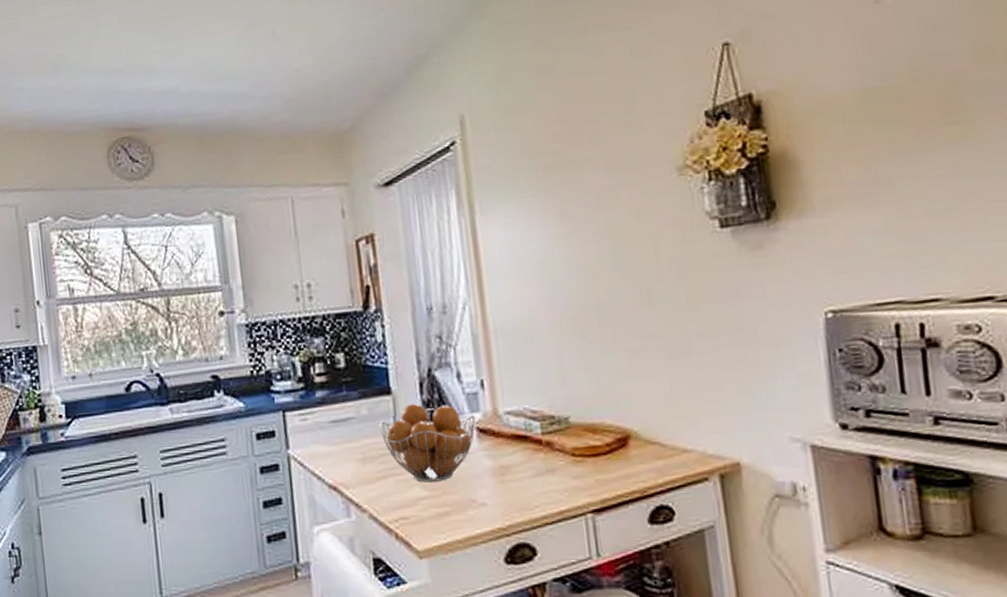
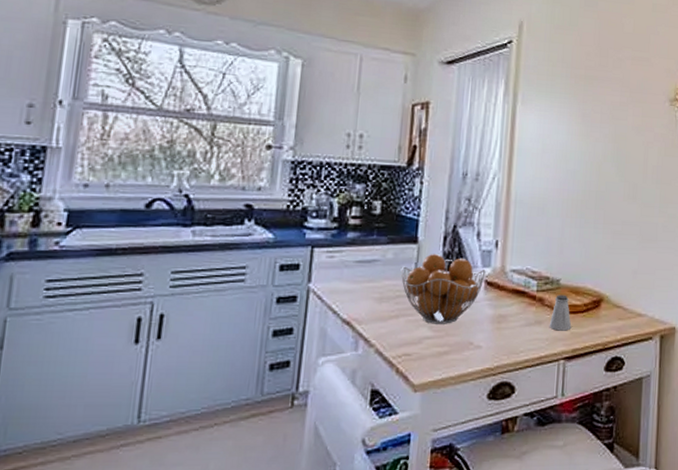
saltshaker: none [564,435,595,479] -> present [549,295,572,331]

